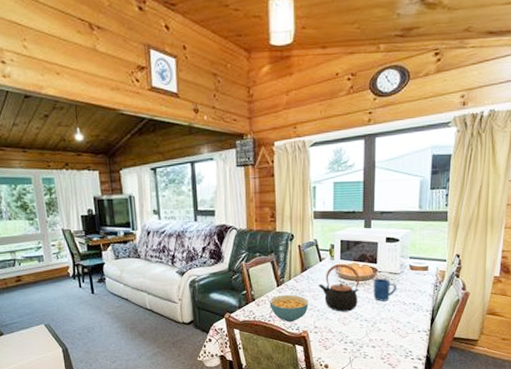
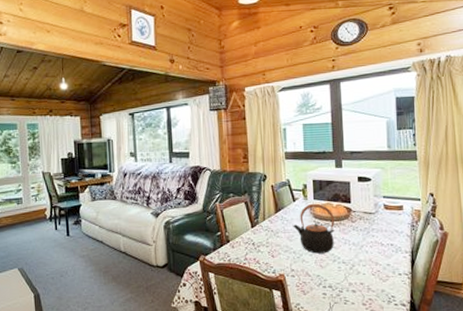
cereal bowl: present [269,294,309,322] -> none [244,235,284,264]
mug: present [373,278,396,301] -> none [349,218,373,242]

